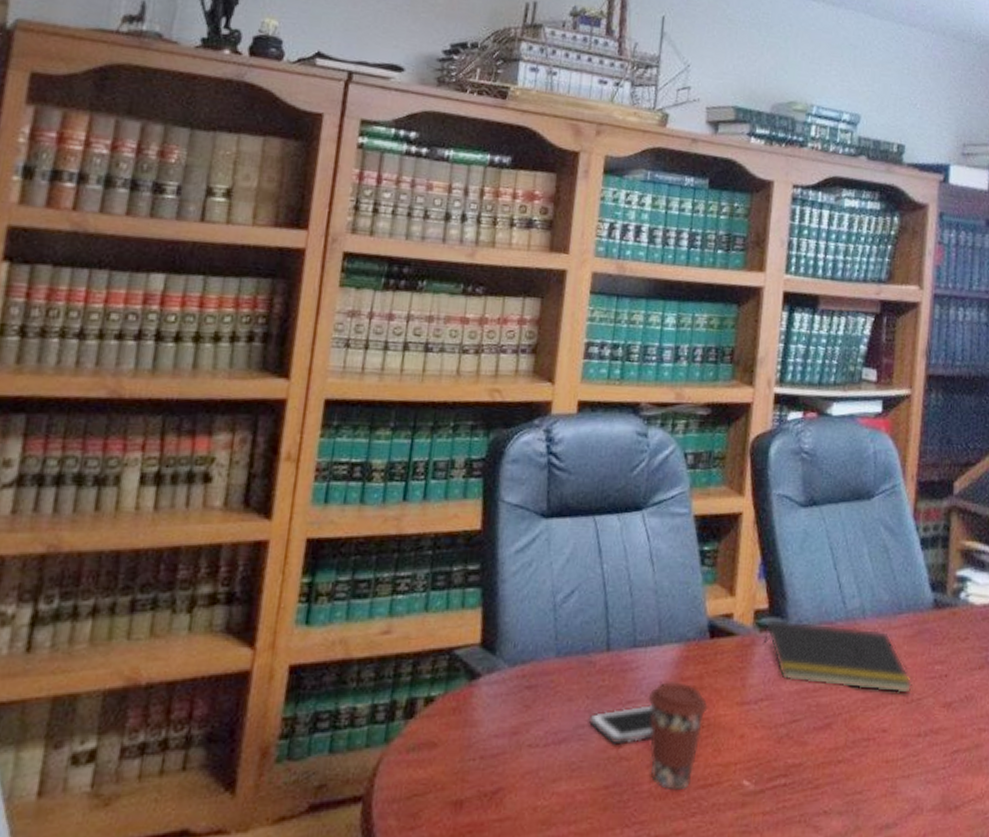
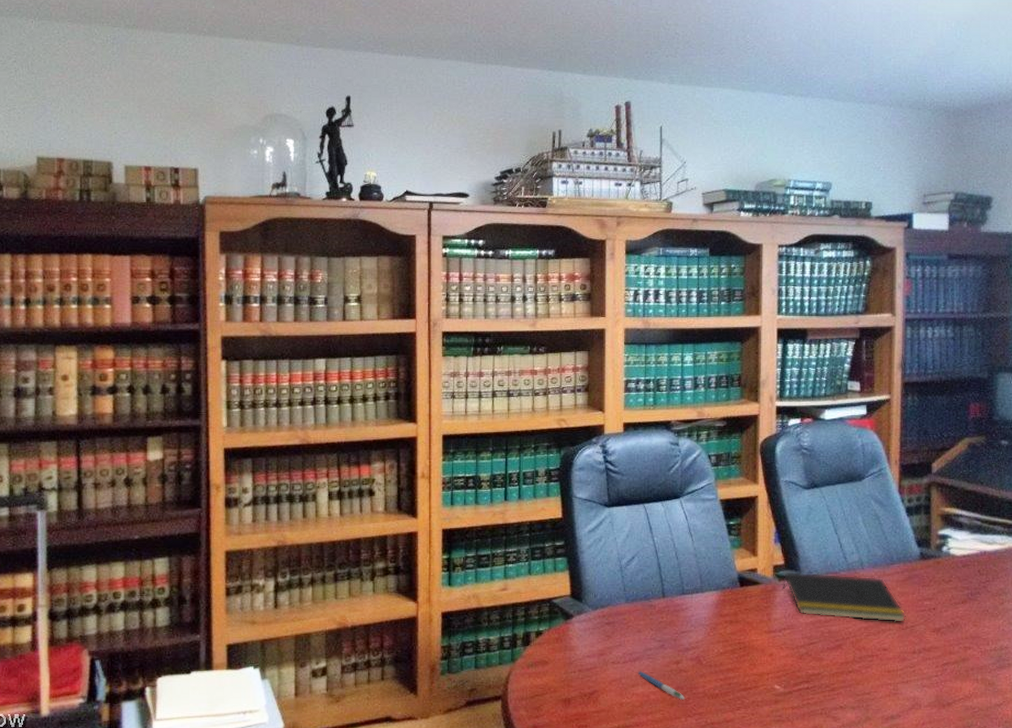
pen: none [561,759,624,802] -> present [637,671,686,700]
cell phone: present [588,704,653,745] -> none [654,633,702,661]
coffee cup: present [647,682,708,791] -> none [697,618,743,692]

